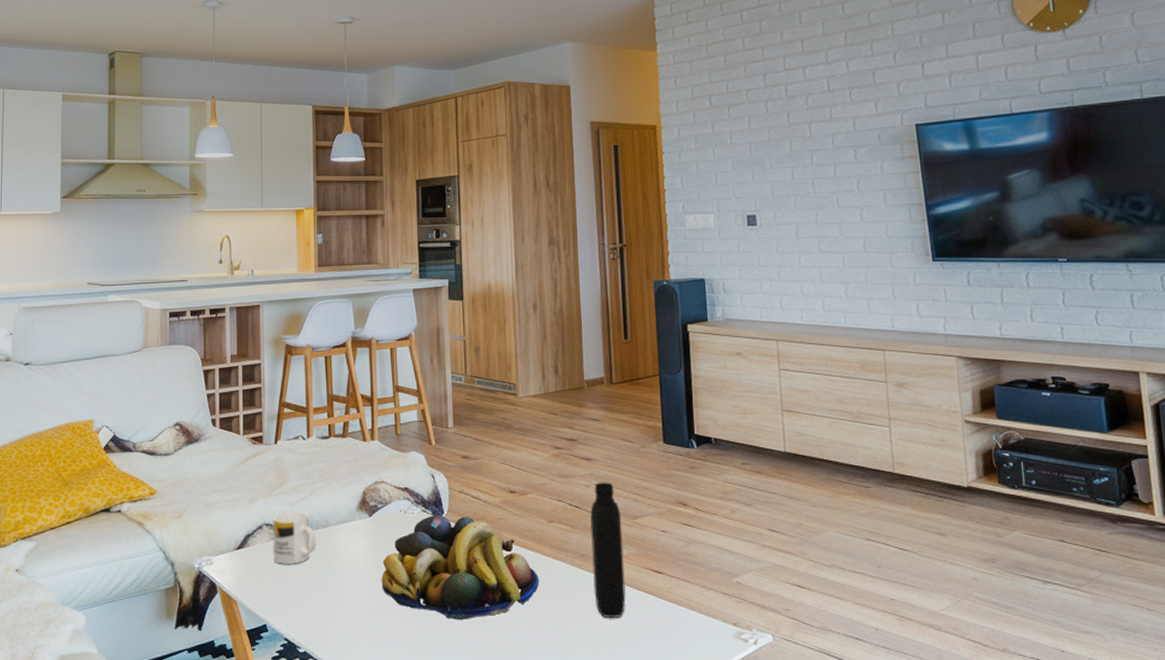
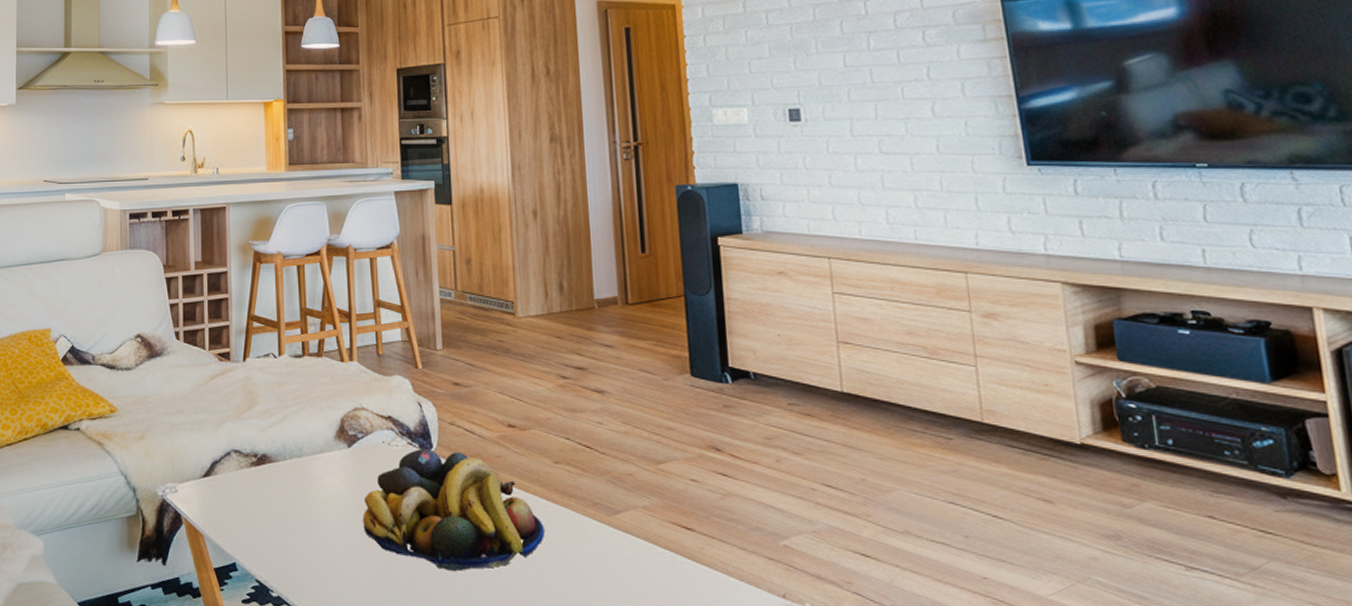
mug: present [273,512,316,564] -> none [242,438,290,497]
bottle: present [590,482,626,618] -> none [604,419,648,580]

